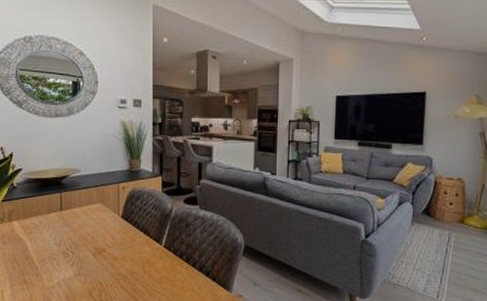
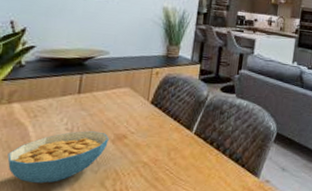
cereal bowl: none [15,245,91,292] -> present [7,131,109,184]

